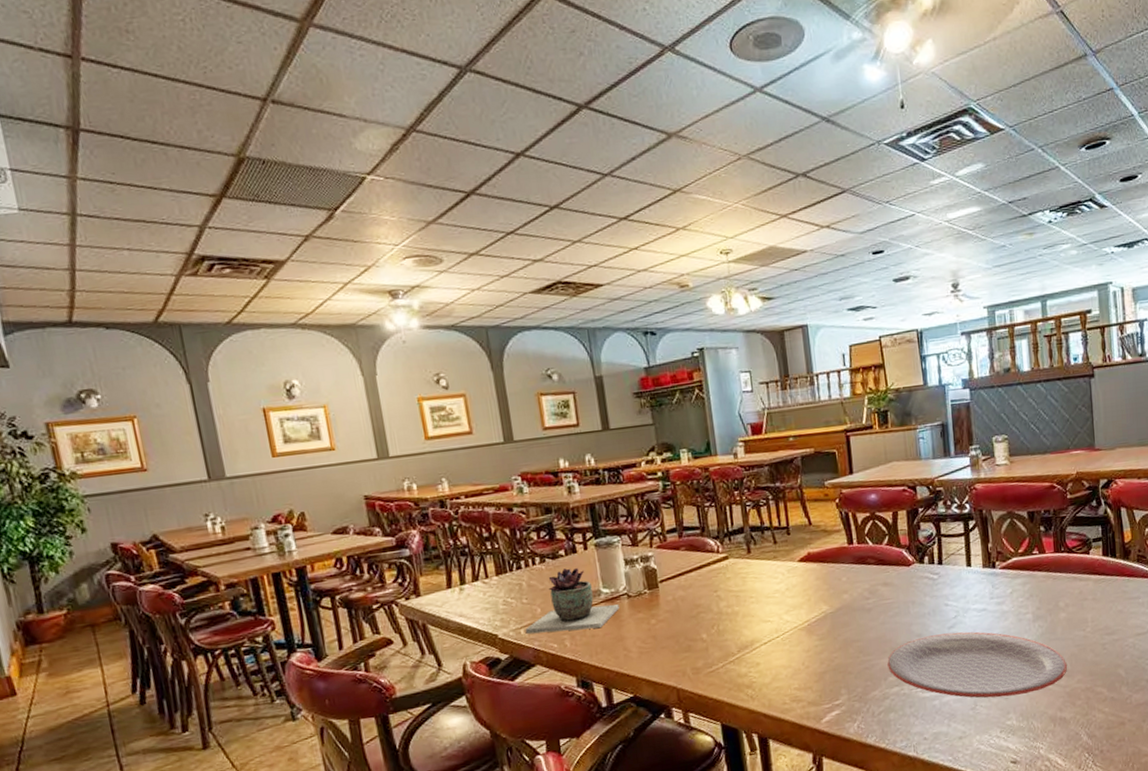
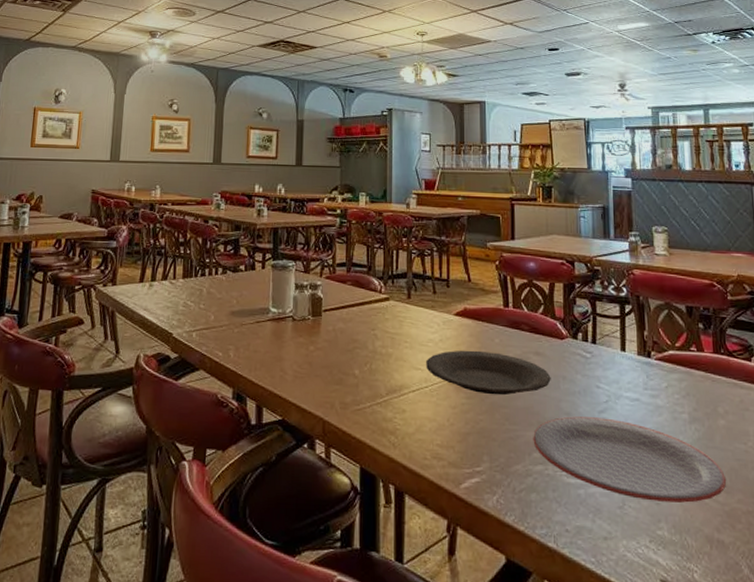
succulent plant: present [525,568,619,634] -> none [197,283,283,345]
plate: none [774,590,901,633] -> present [426,350,551,395]

